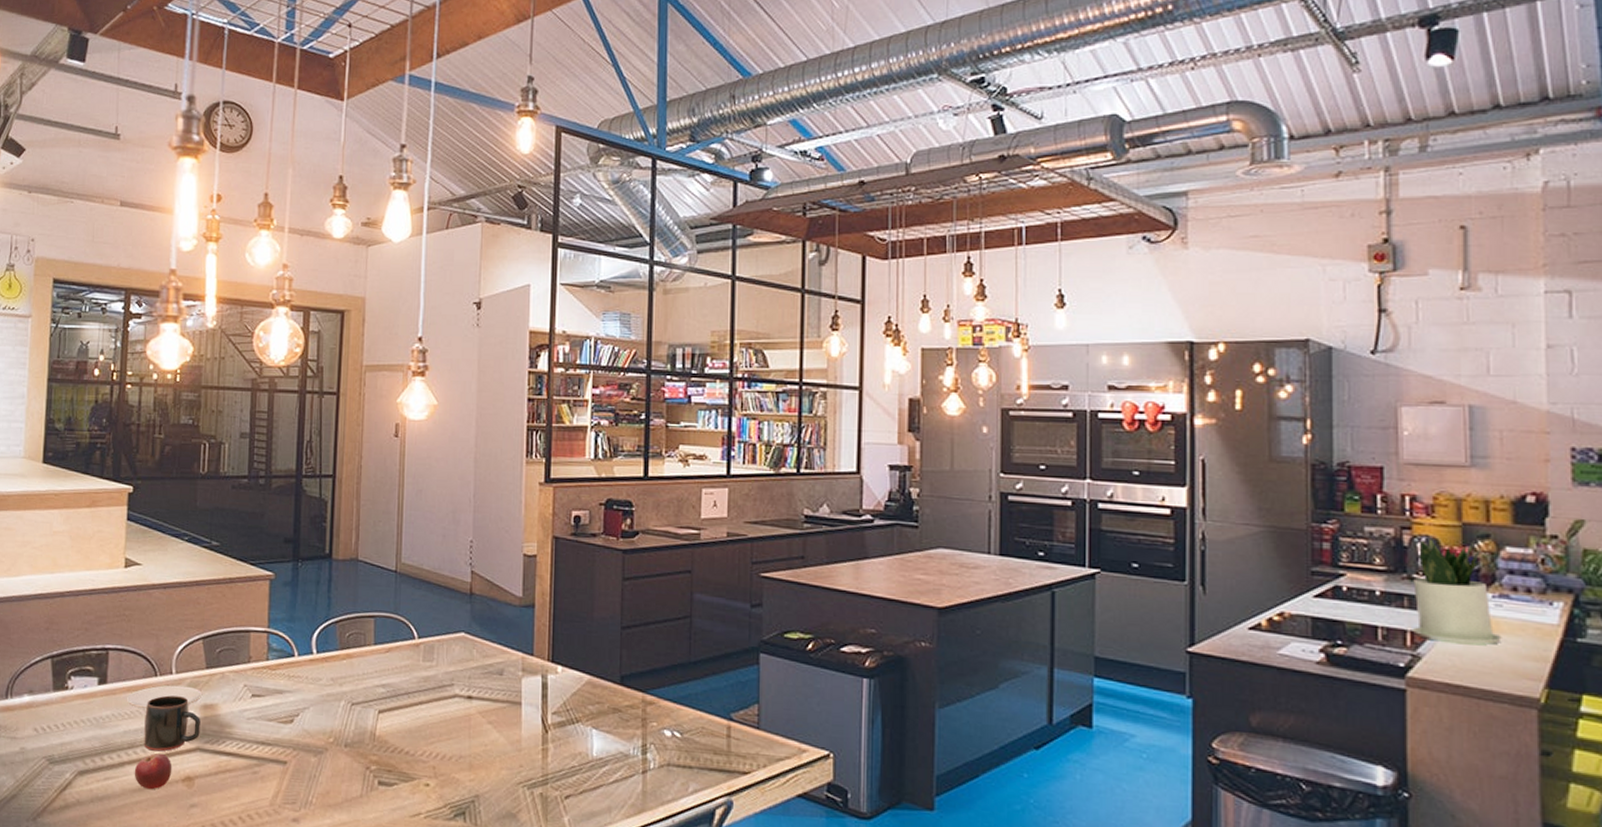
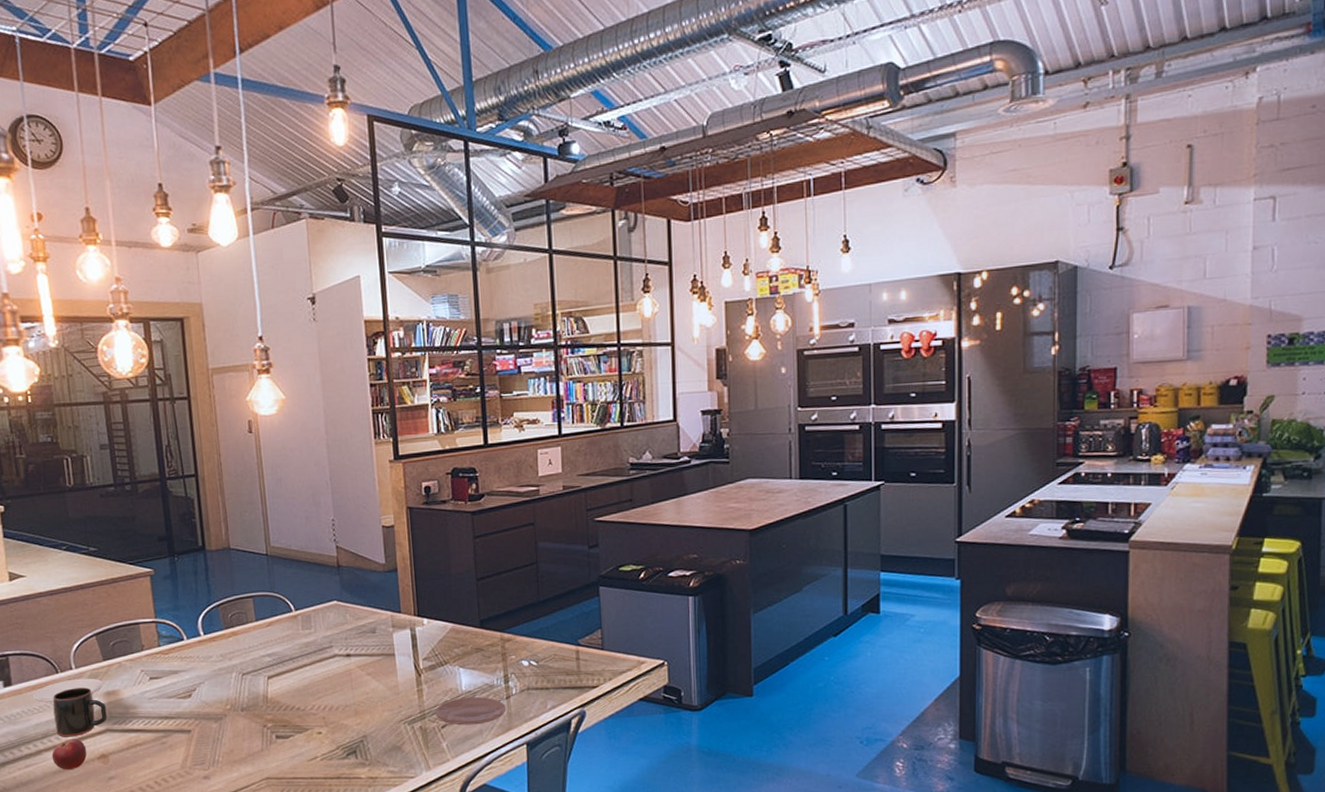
plate: none [560,765,641,801] -> present [435,696,506,726]
planter: present [1412,539,1502,645] -> none [1135,422,1205,510]

